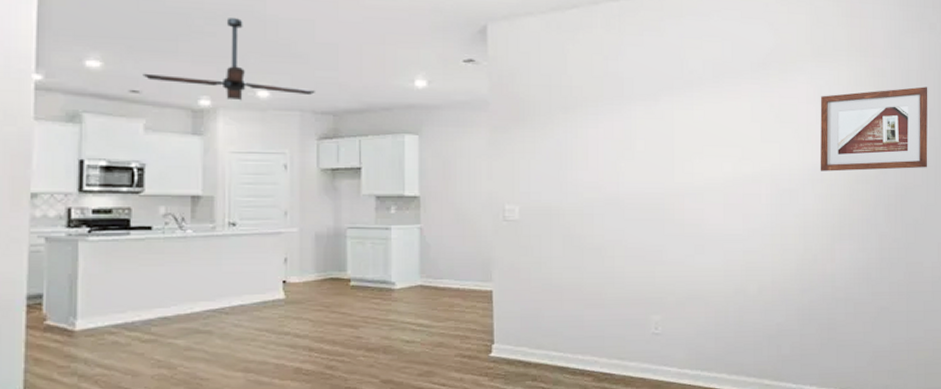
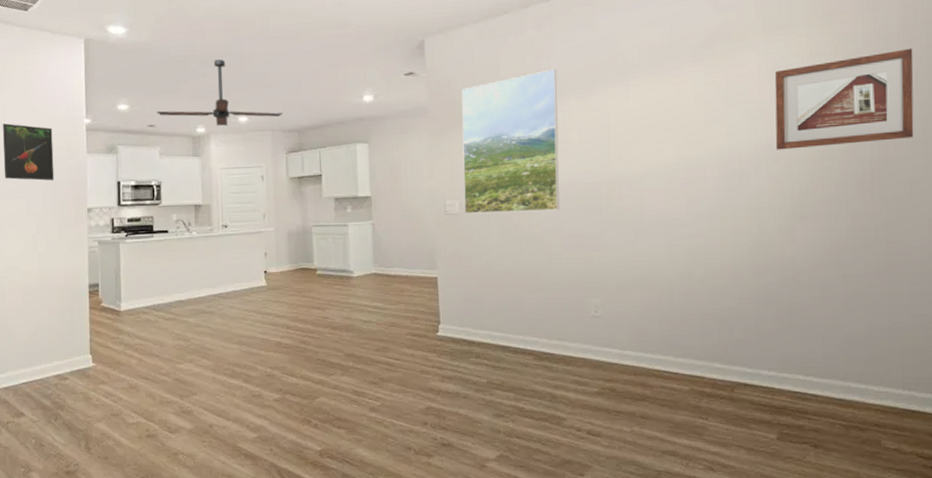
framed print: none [525,72,625,221] -> present [461,69,560,214]

